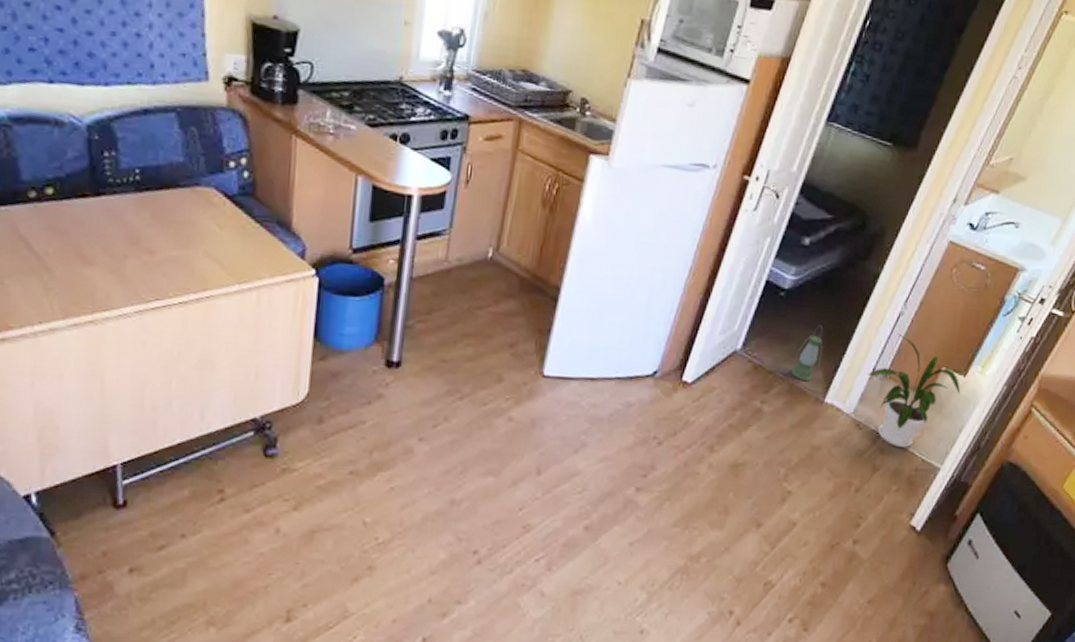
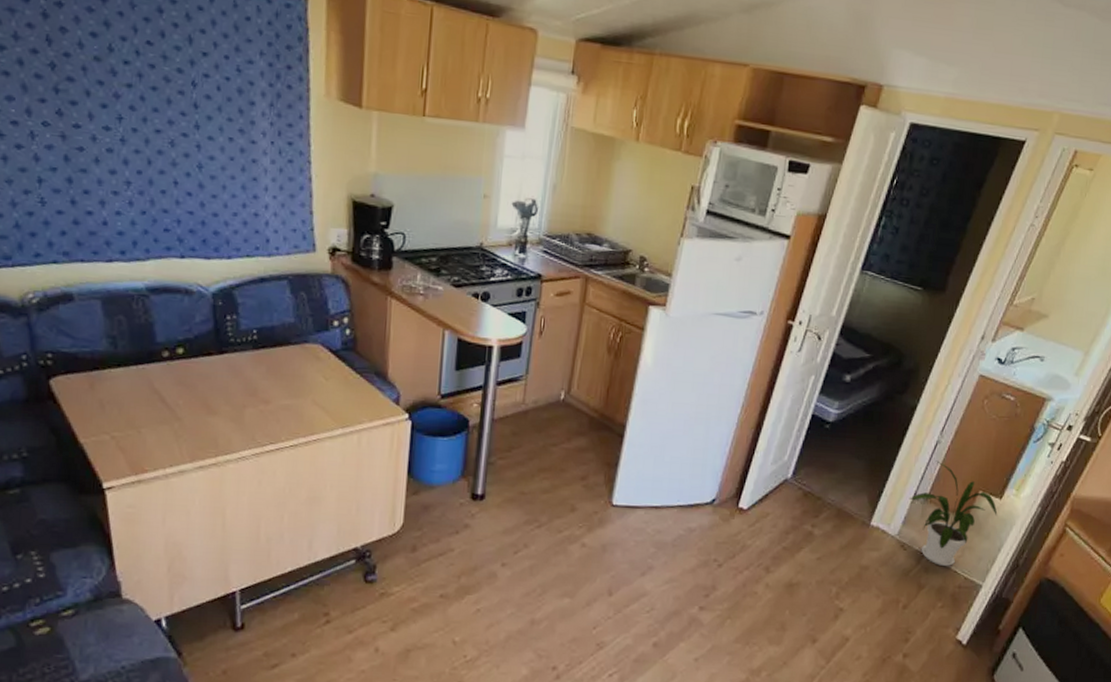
lantern: present [791,325,823,382] -> none [838,454,867,507]

